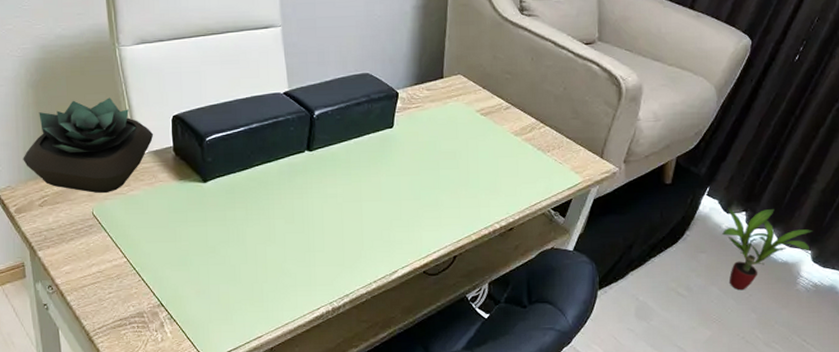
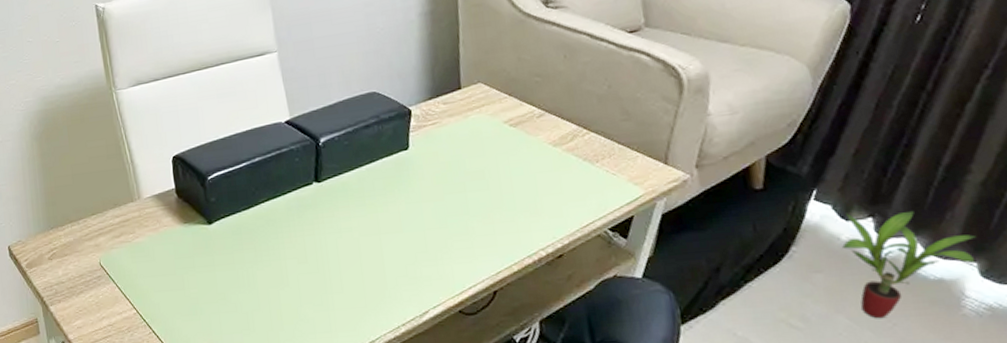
succulent plant: present [23,97,154,193] -> none [31,143,155,243]

